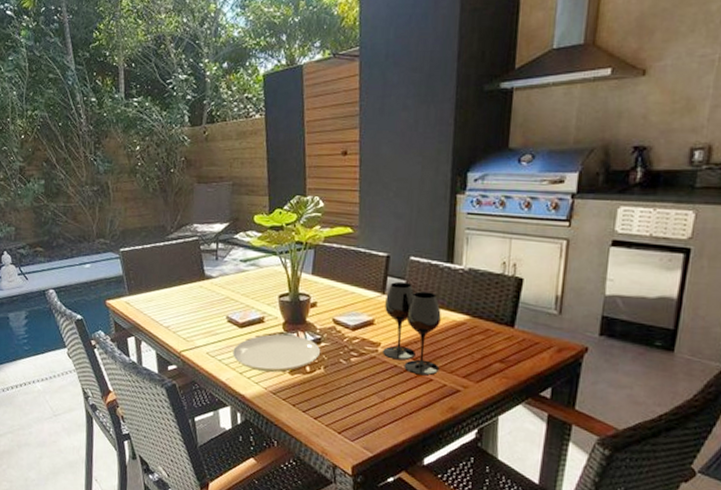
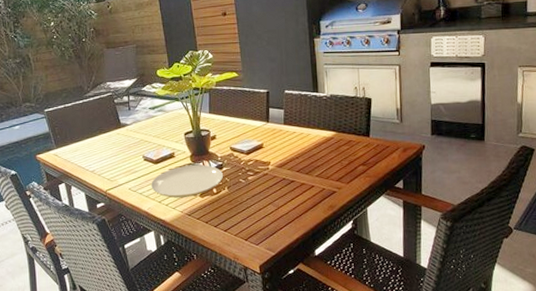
wine glass: present [383,281,441,376] -> none [270,111,318,184]

